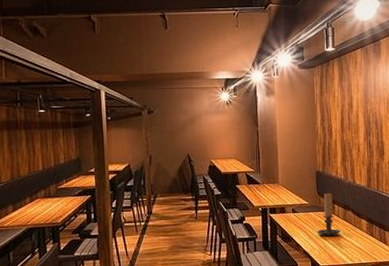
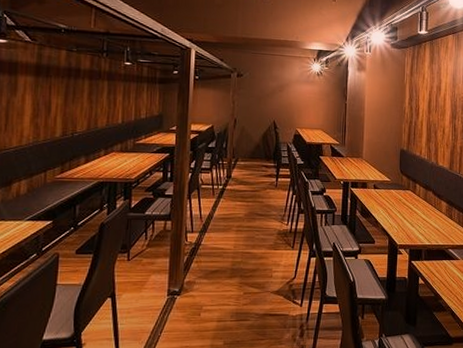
candle holder: present [317,192,341,237] -> none [397,171,421,216]

